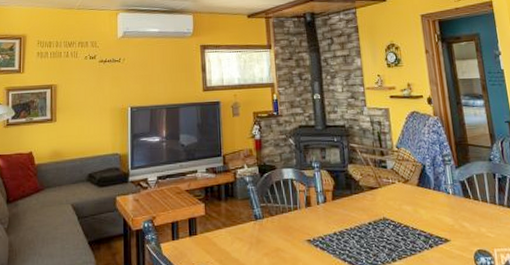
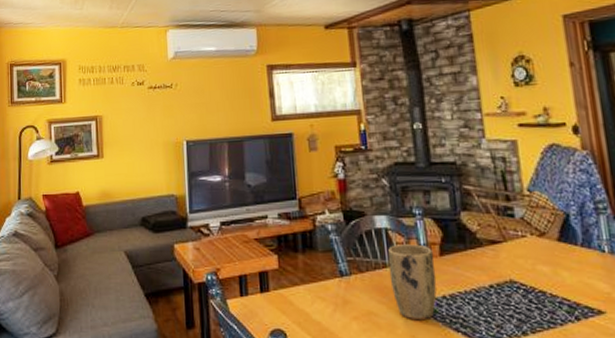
plant pot: none [292,191,330,254] -> present [388,244,437,321]

